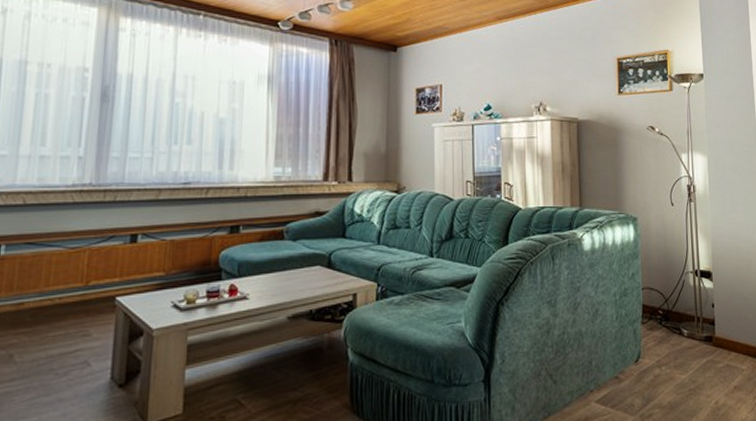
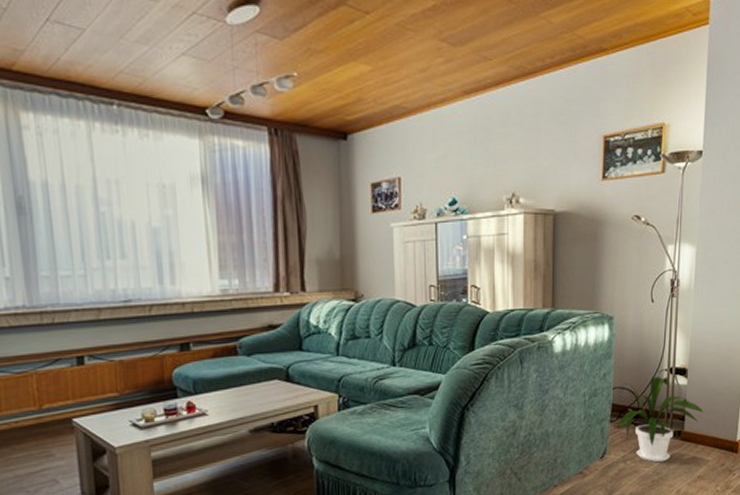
house plant: none [649,278,732,370] -> present [617,376,704,463]

